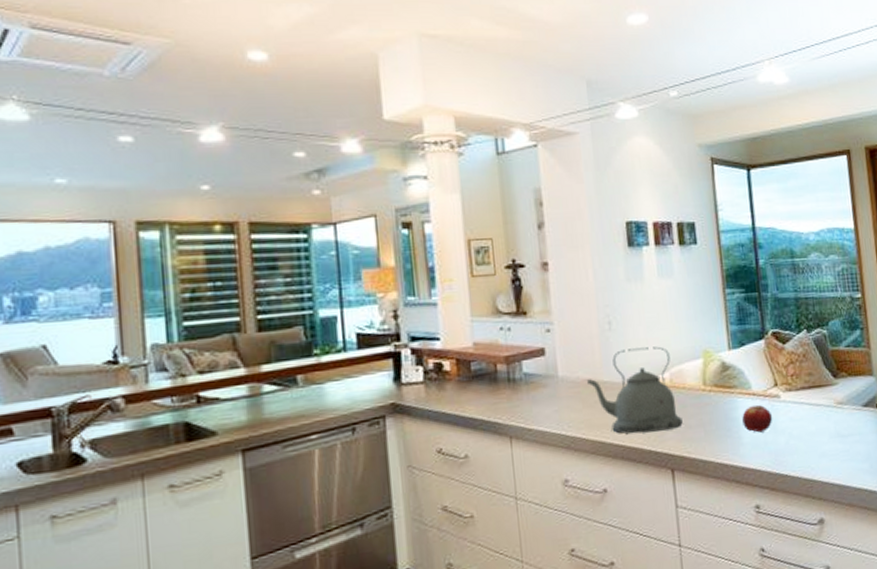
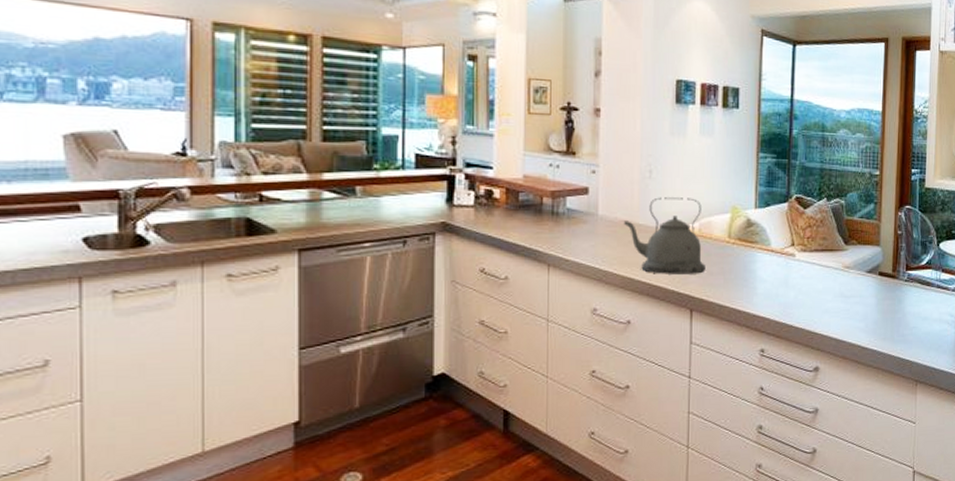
fruit: present [742,405,773,433] -> none [759,261,786,286]

